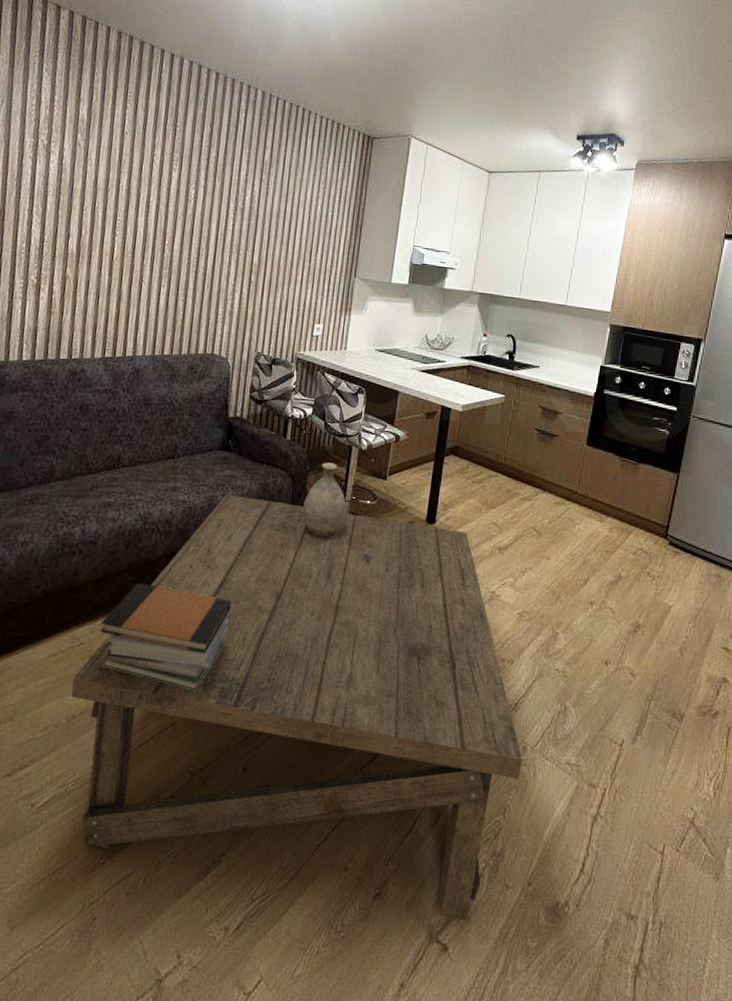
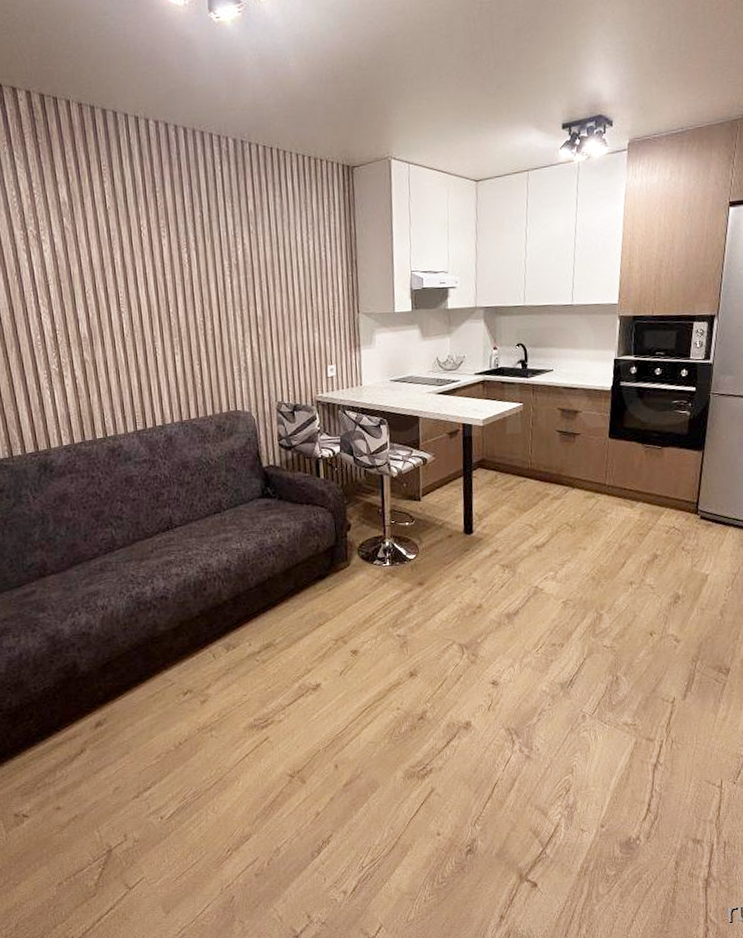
coffee table: present [71,494,522,920] -> none [172,536,583,861]
book stack: present [100,582,232,692] -> none [186,625,299,710]
vase: present [303,462,346,536] -> none [347,493,387,561]

